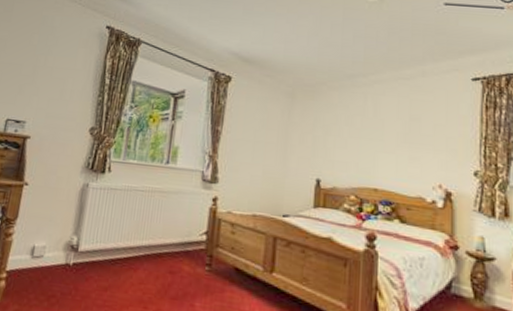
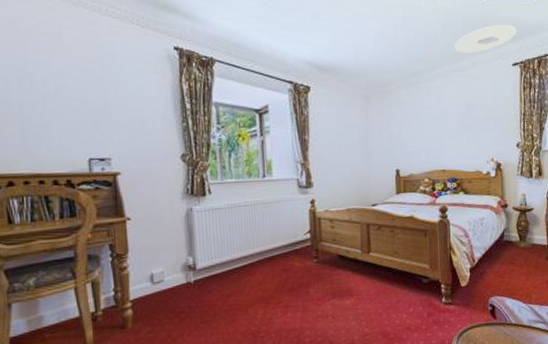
ceiling light: none [399,34,479,62] -> present [454,24,517,54]

